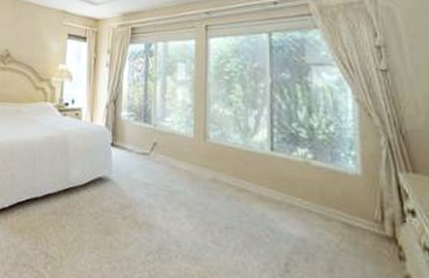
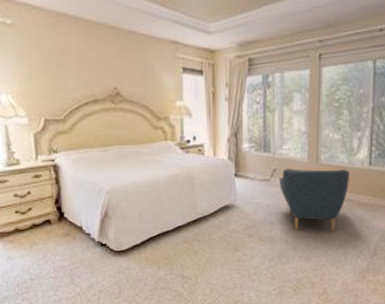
armchair: none [161,143,246,228] -> present [280,169,349,231]

